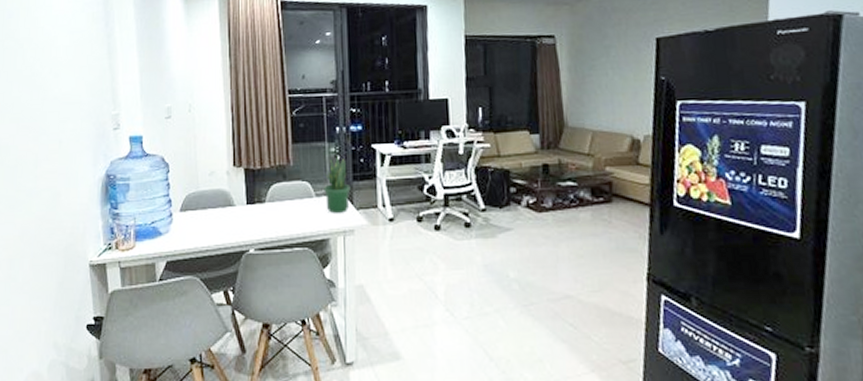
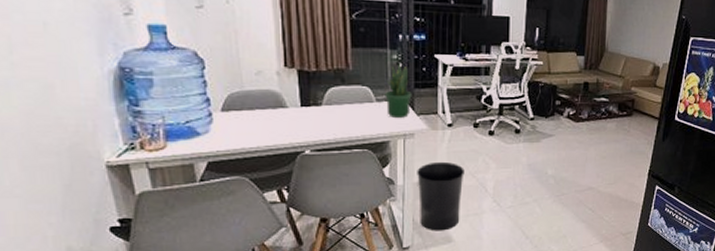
waste bin: none [358,261,410,345] -> present [417,161,465,231]

